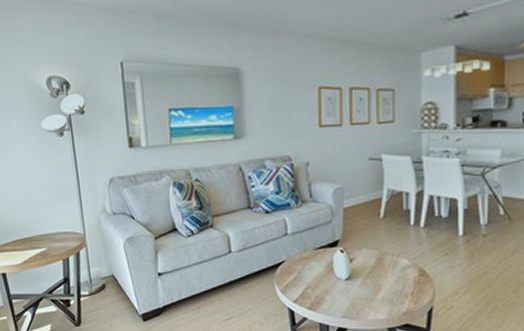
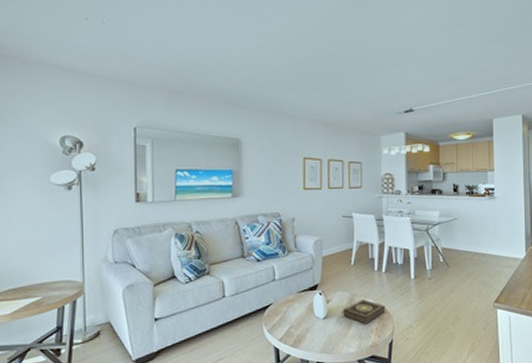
book: none [370,259,424,289] -> present [343,299,386,325]

